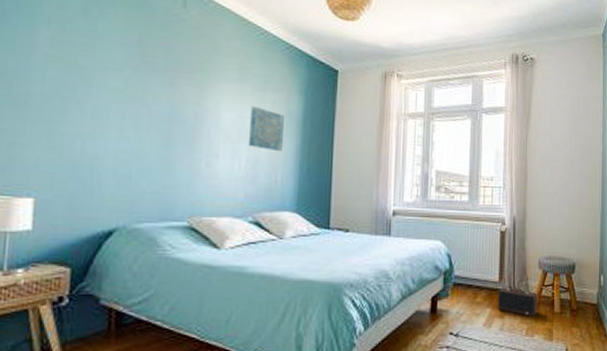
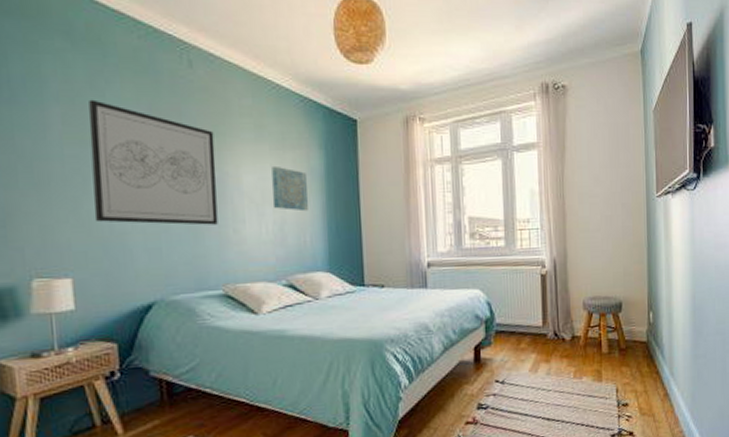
wall art: none [67,27,199,157] -> present [89,99,218,225]
speaker: present [498,287,538,316] -> none [543,331,584,359]

